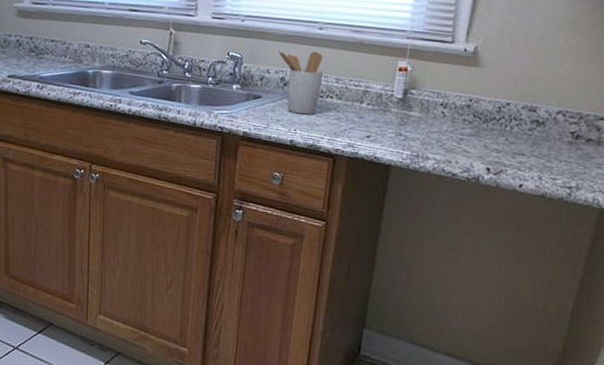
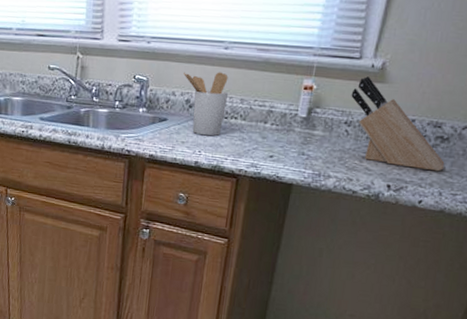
knife block: none [445,60,542,156] -> present [351,76,445,172]

